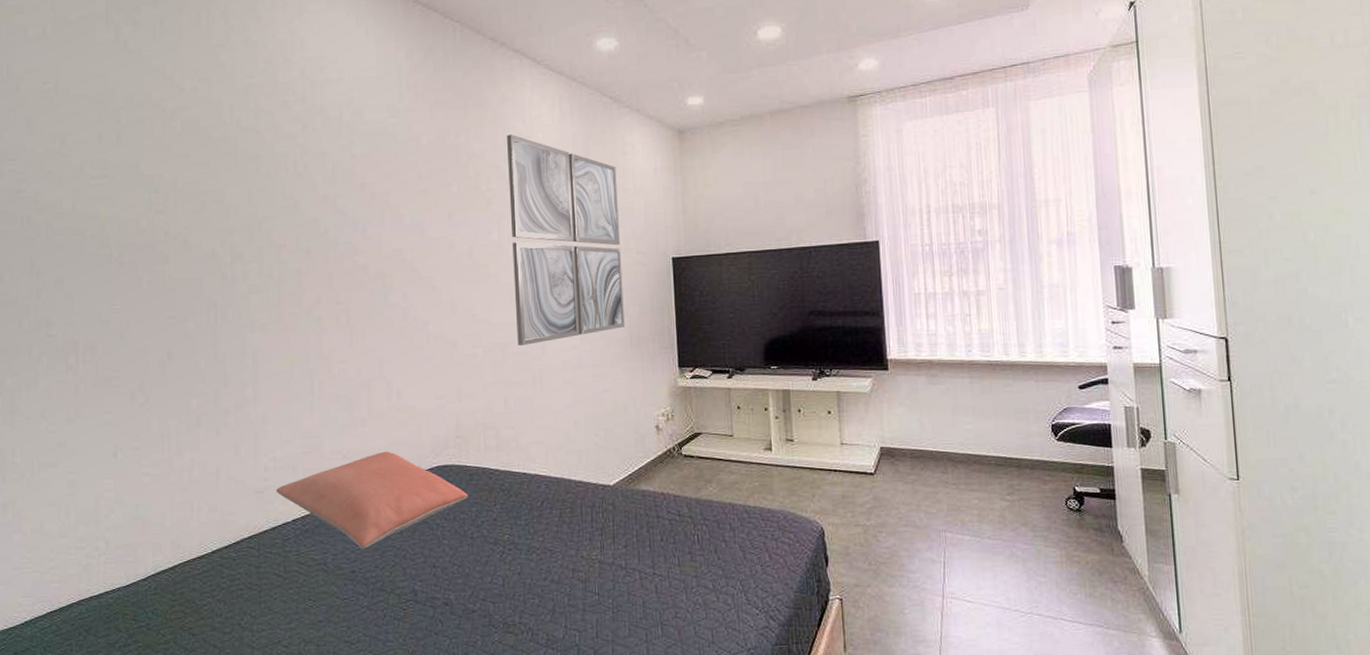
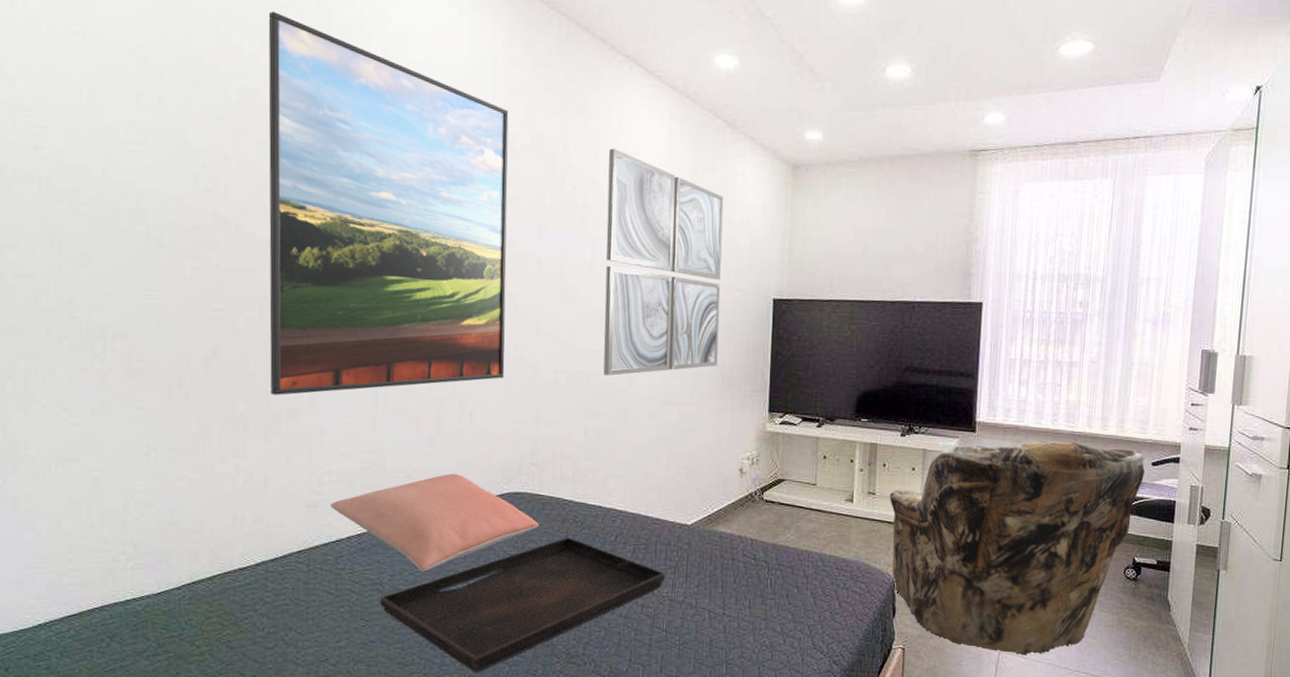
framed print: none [205,51,426,391] -> present [268,11,509,395]
serving tray: none [324,506,593,648] -> present [379,538,665,673]
armchair: none [808,372,1072,600] -> present [889,441,1145,656]

